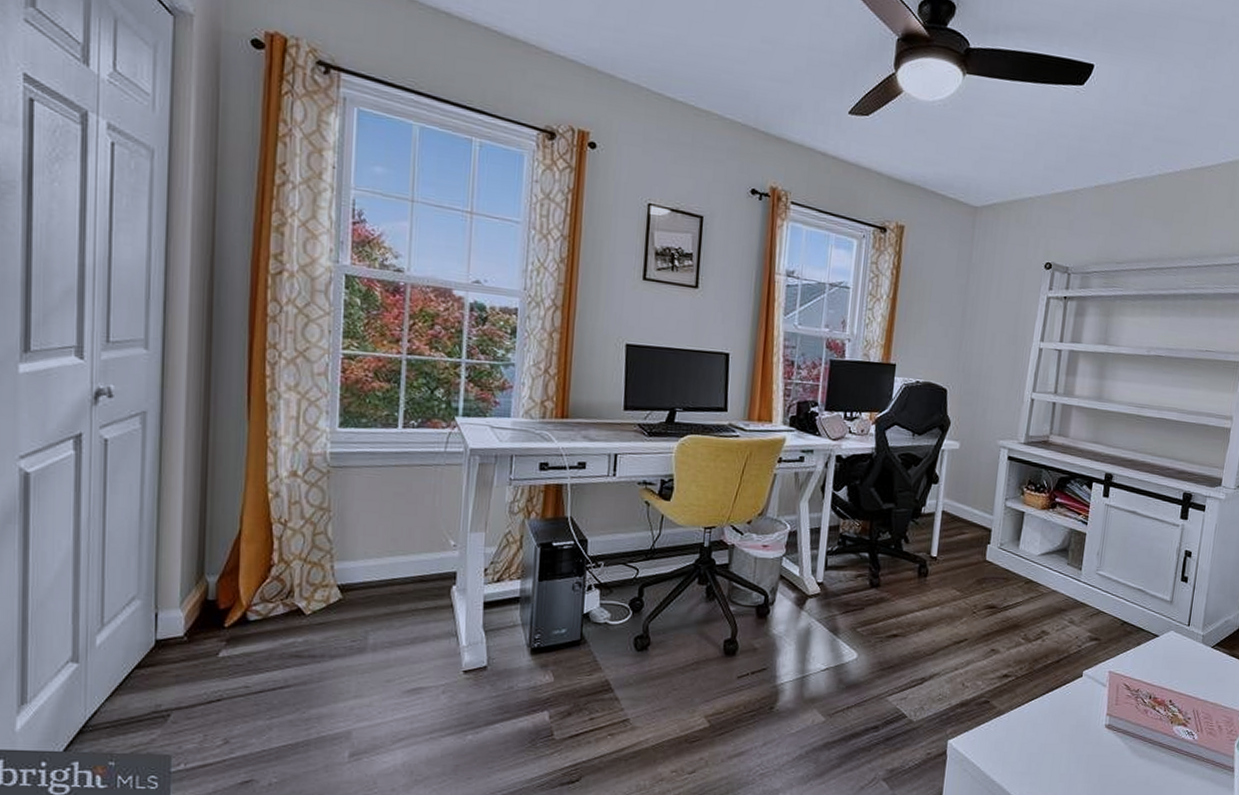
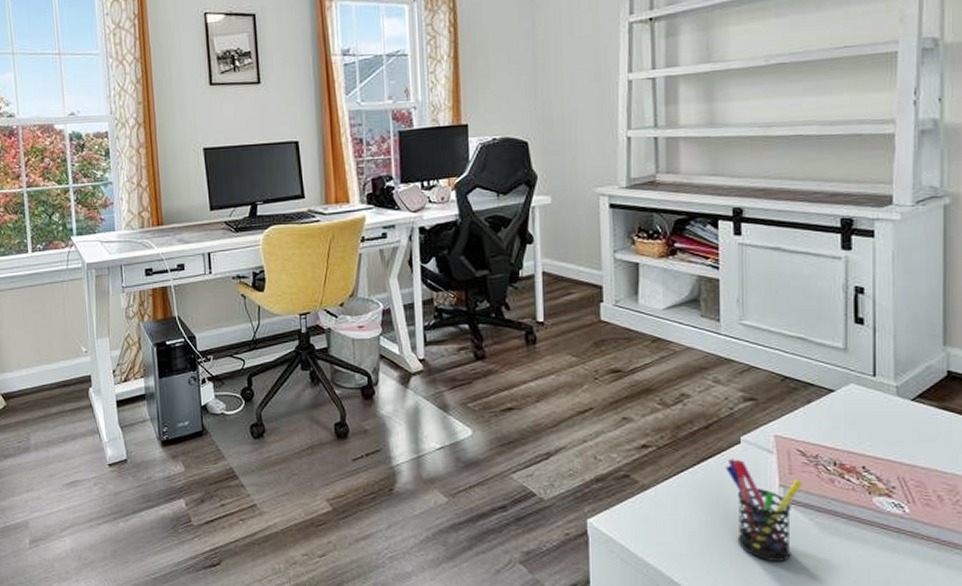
pen holder: none [1067,690,1125,779] -> present [725,459,804,561]

